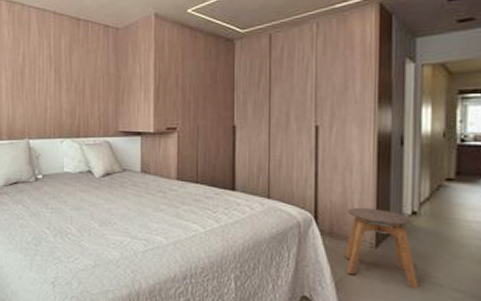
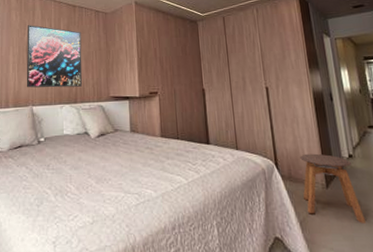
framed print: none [21,43,87,119] -> present [26,25,82,88]

